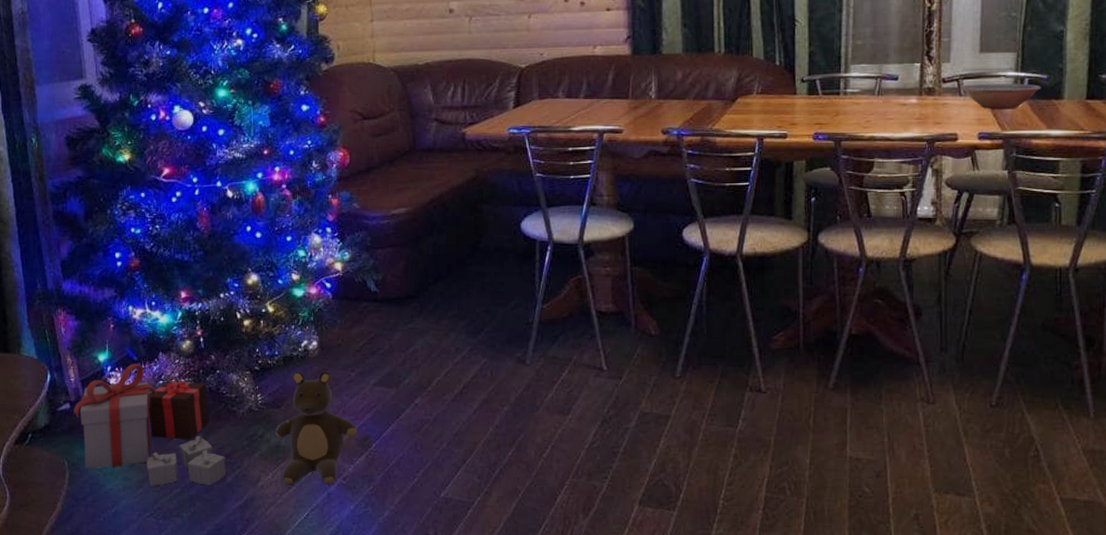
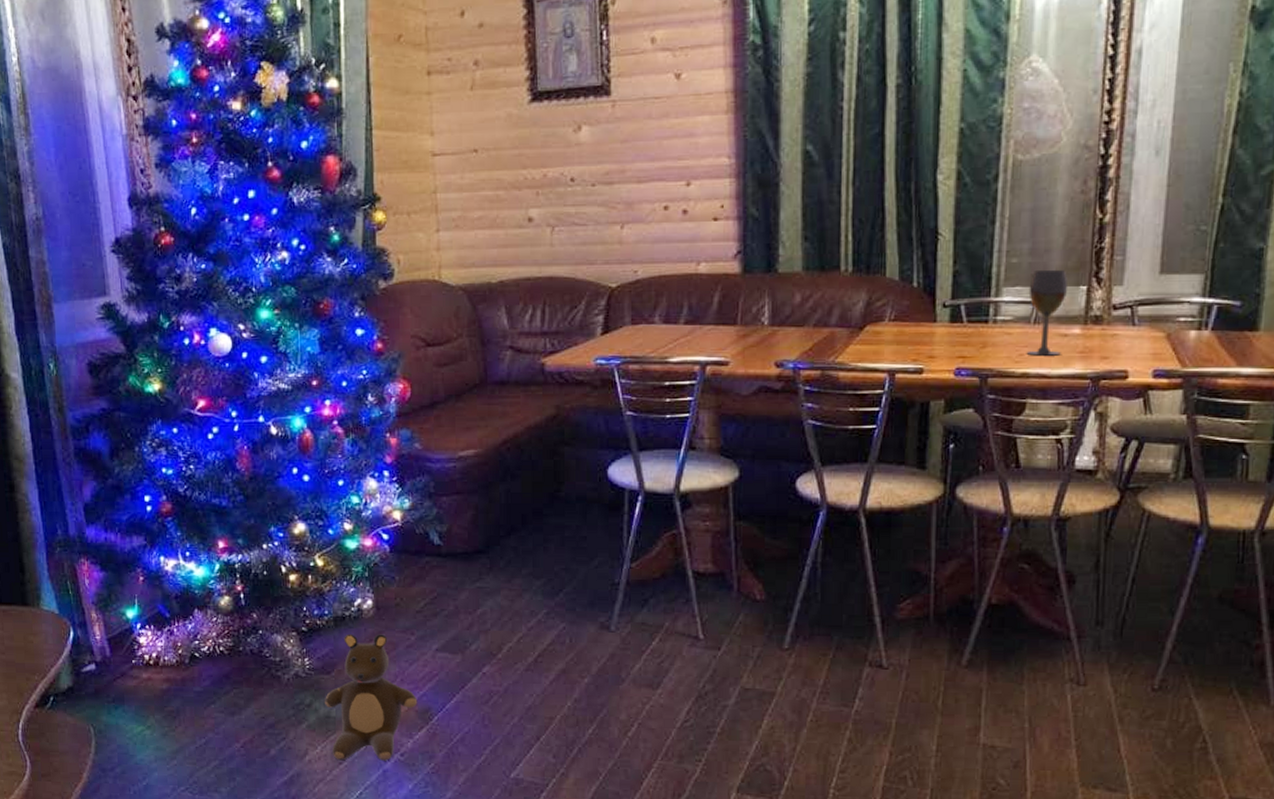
gift box: present [74,363,157,469] -> none [100,620,192,737]
gift box: present [147,435,226,486] -> none [181,703,269,758]
gift box: present [148,381,209,439] -> none [182,641,251,706]
wine glass: none [872,50,905,122] -> present [1026,270,1068,356]
bowl: present [961,83,1041,109] -> none [1135,311,1233,341]

